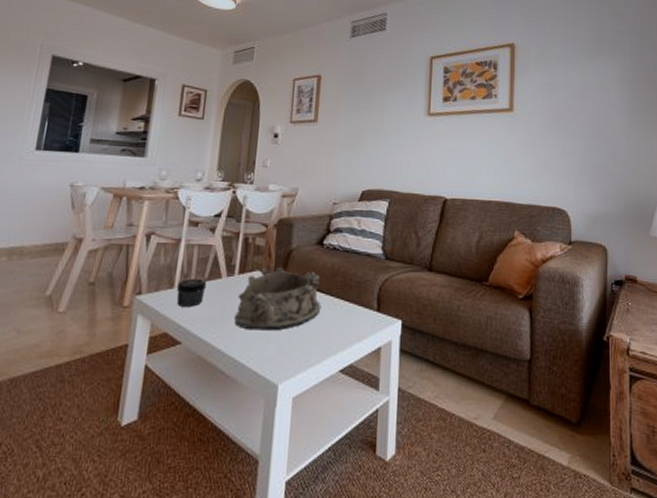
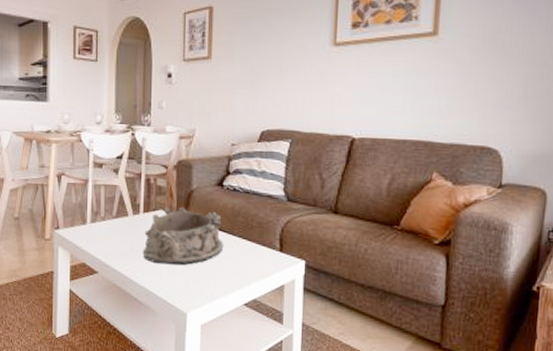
jar: present [176,278,207,307] -> none [88,215,115,242]

